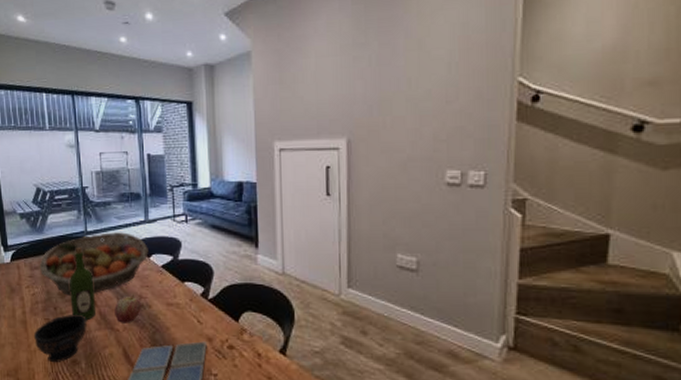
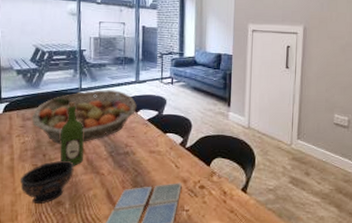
apple: present [115,294,141,323] -> none [101,143,126,168]

